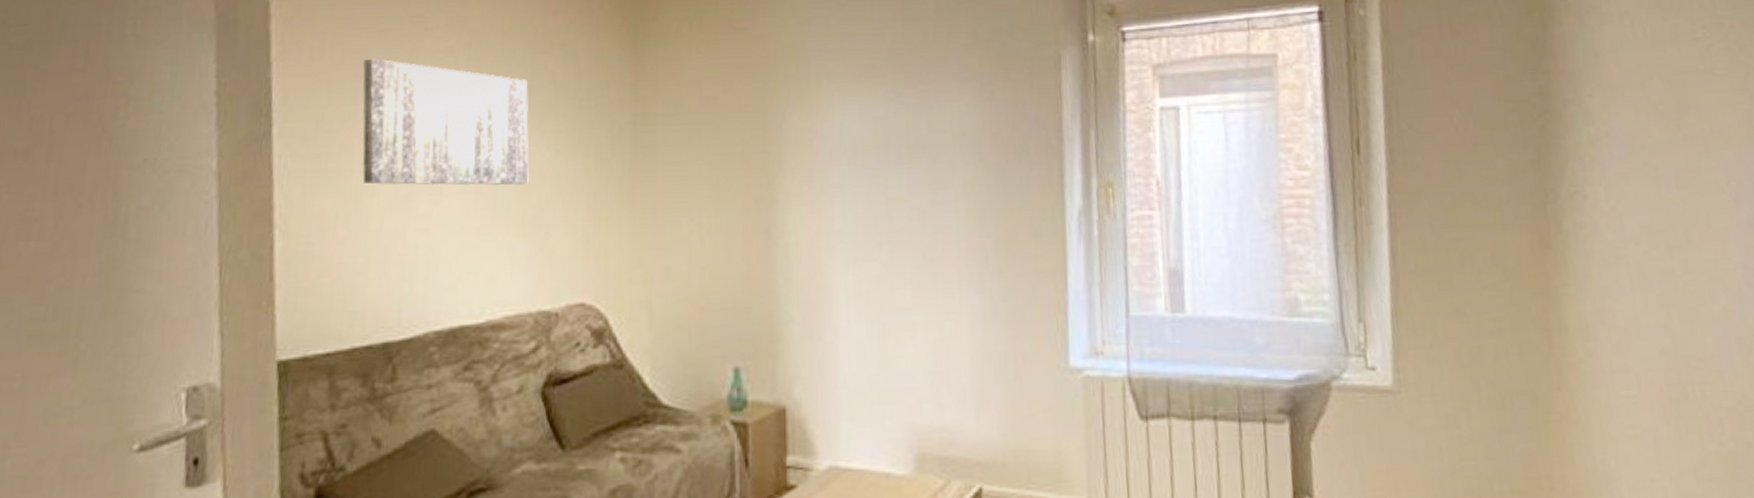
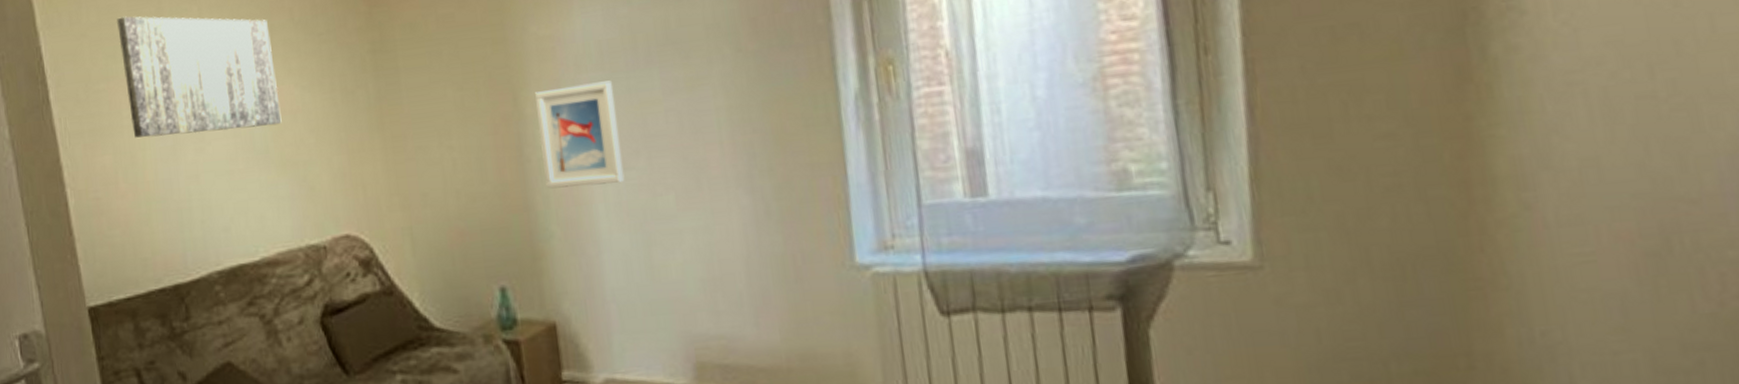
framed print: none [789,175,866,274] -> present [535,80,625,189]

